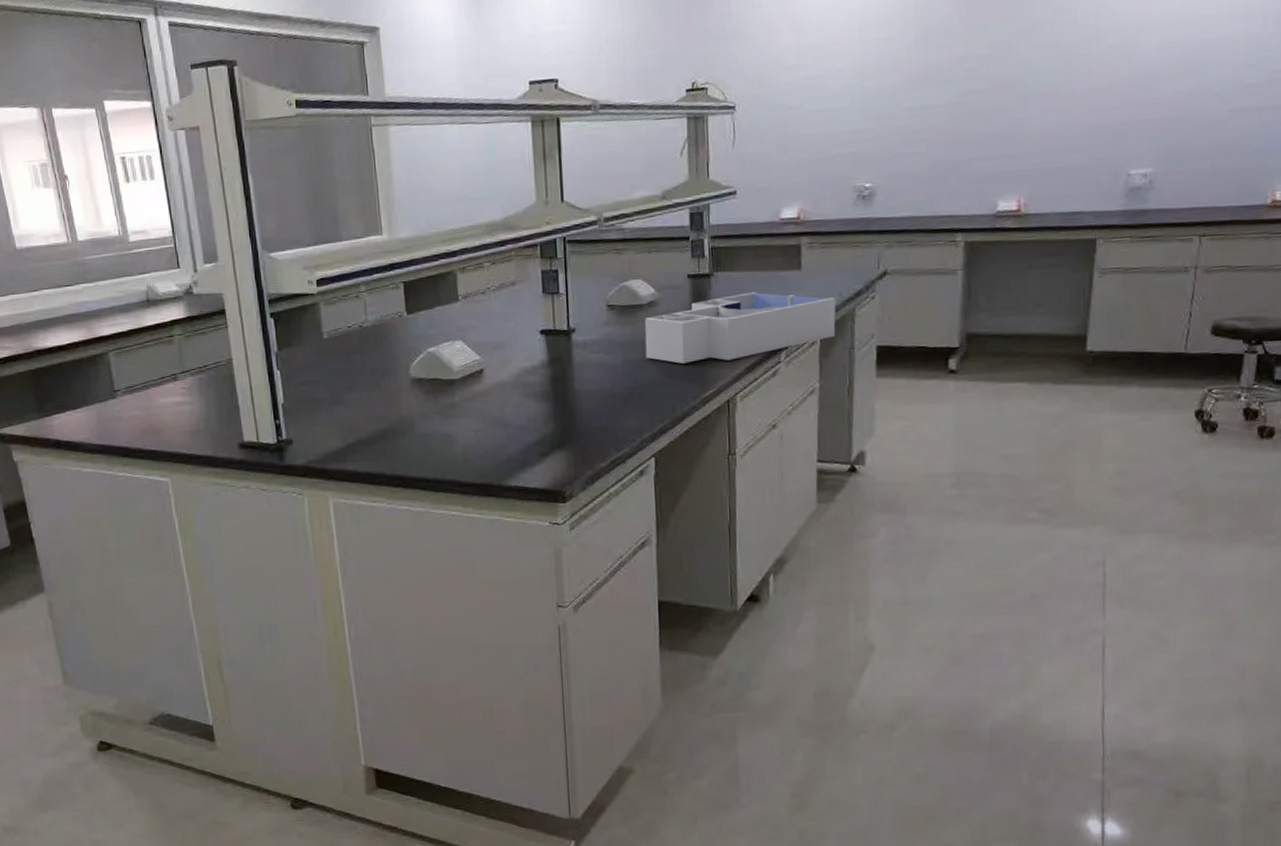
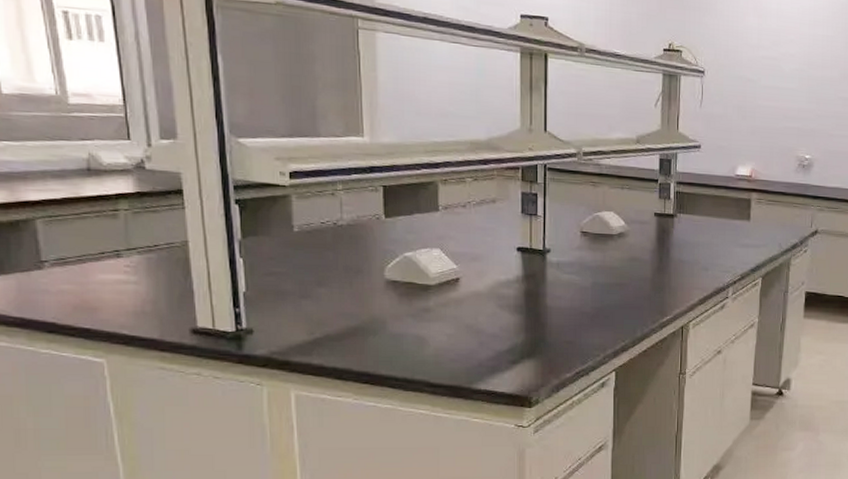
desk organizer: present [644,292,836,364] -> none [613,235,776,292]

